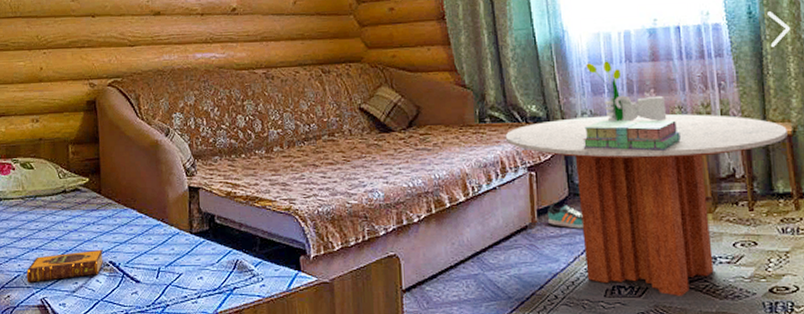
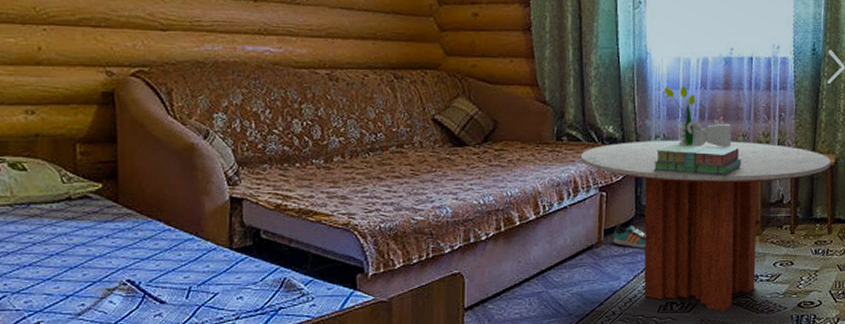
hardback book: present [26,249,103,283] -> none [15,266,119,305]

